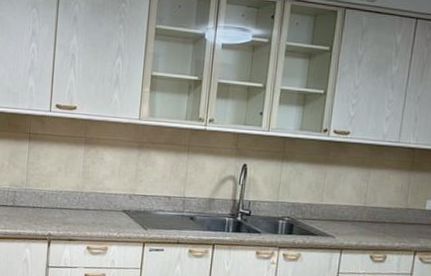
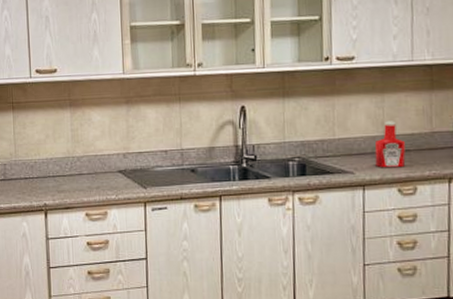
ketchup bottle: none [354,194,382,237] -> present [374,121,406,168]

